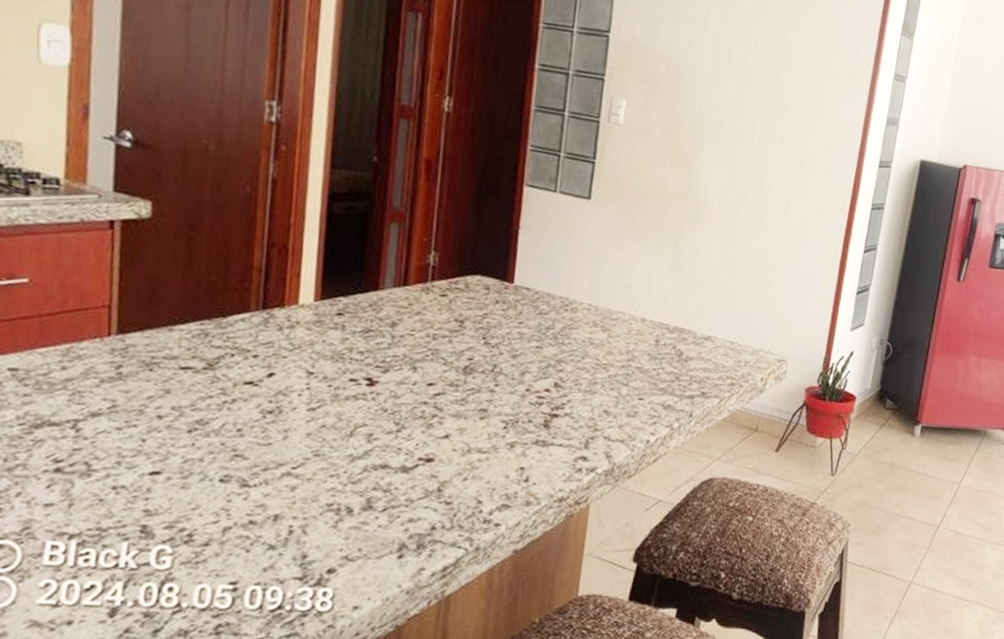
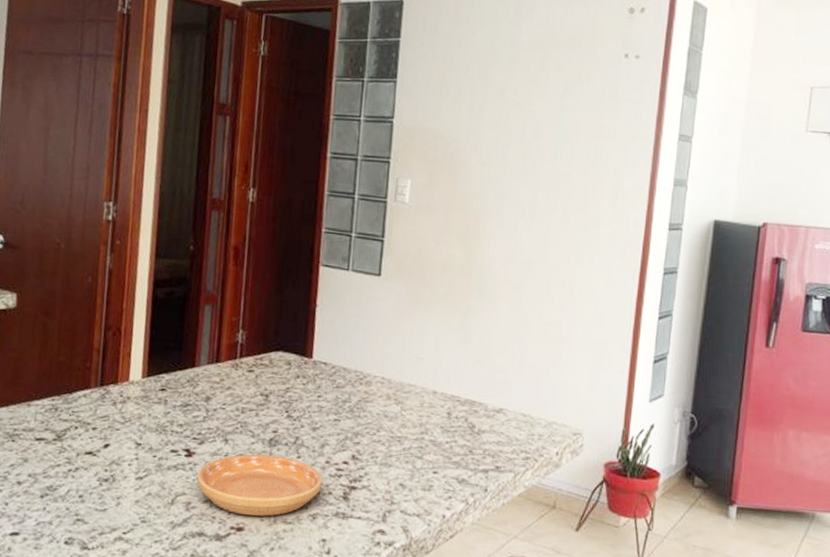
saucer: none [380,382,522,447] -> present [197,453,323,517]

